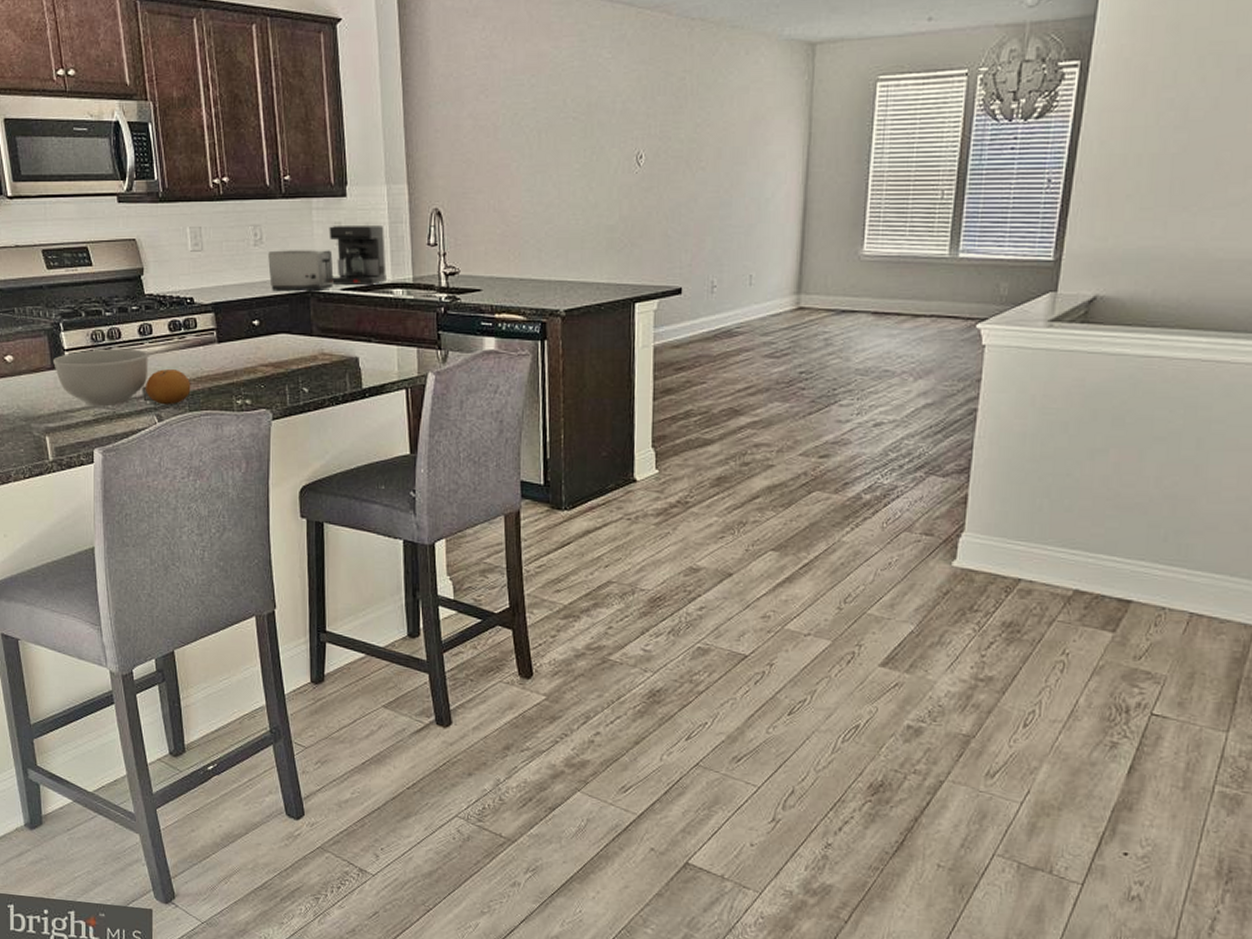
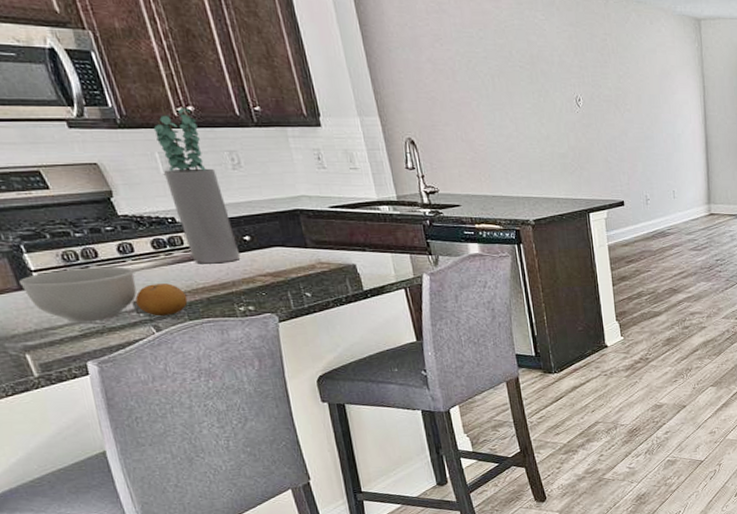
vase: none [189,170,247,350] -> present [153,100,241,264]
toaster: present [268,250,334,290] -> none [249,173,321,209]
coffee maker: present [329,224,387,286] -> none [308,151,372,204]

